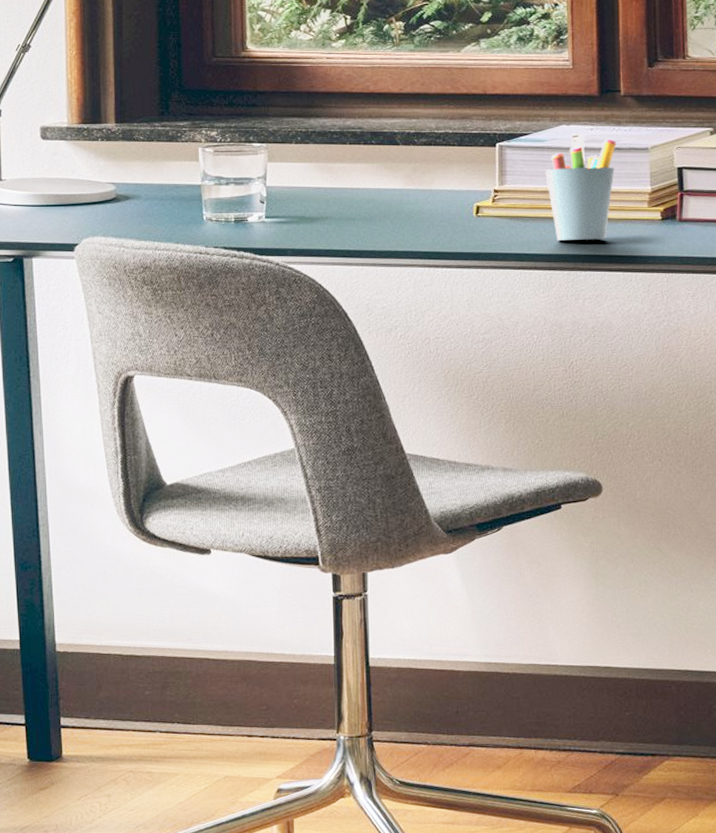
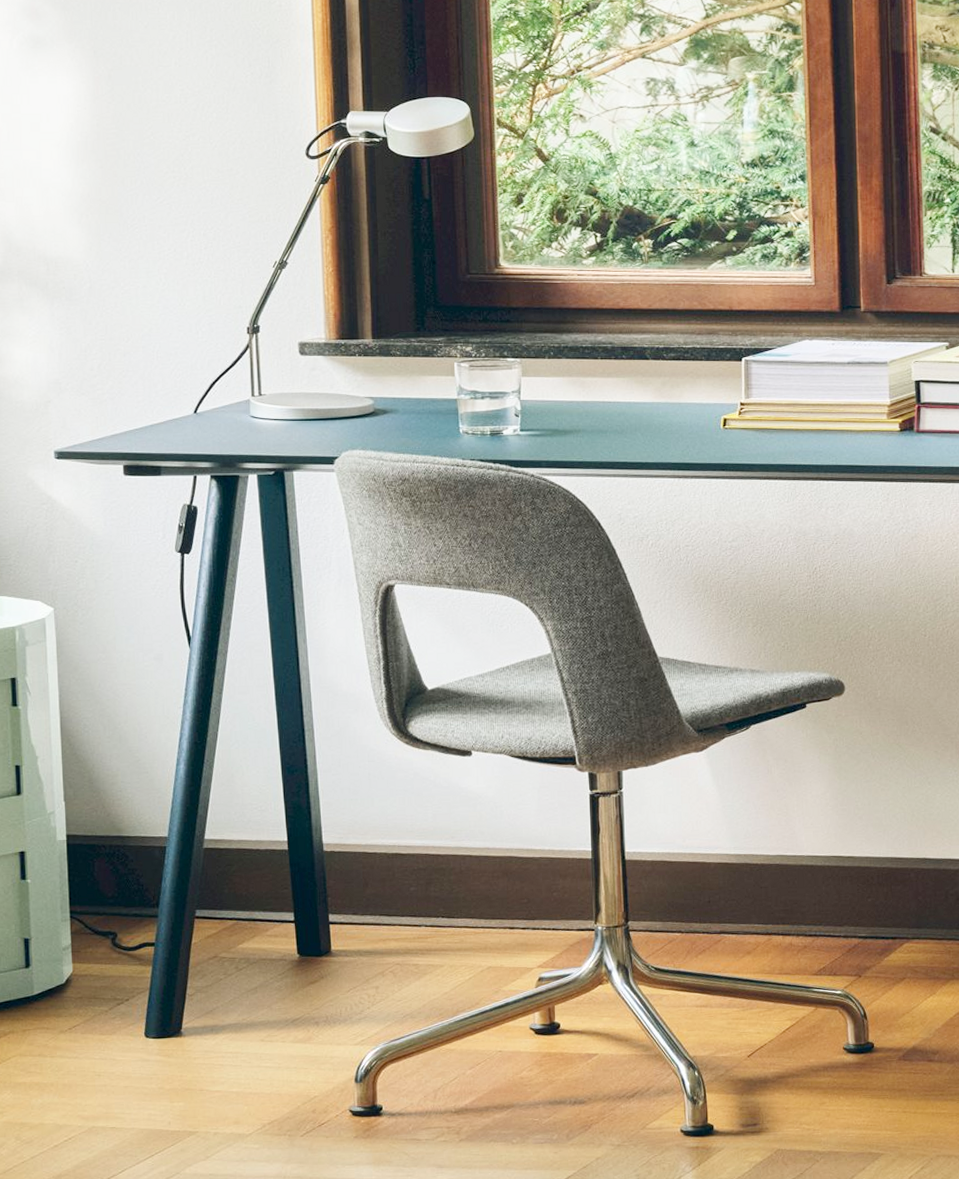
pen holder: present [545,132,617,240] -> none [789,347,857,451]

